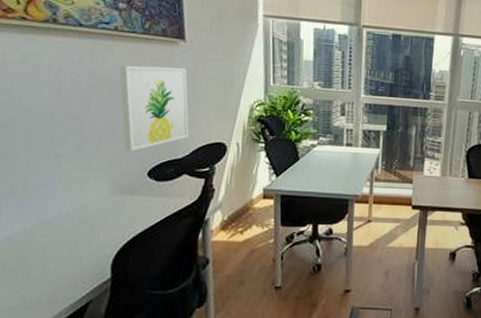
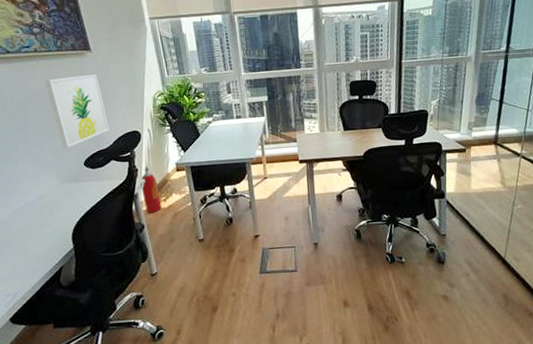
fire extinguisher: none [214,188,237,246] -> present [140,166,162,214]

